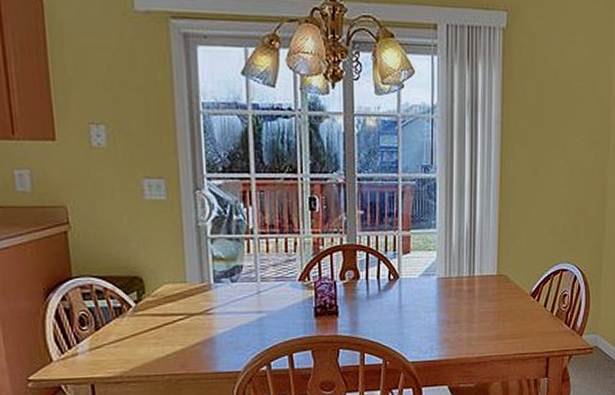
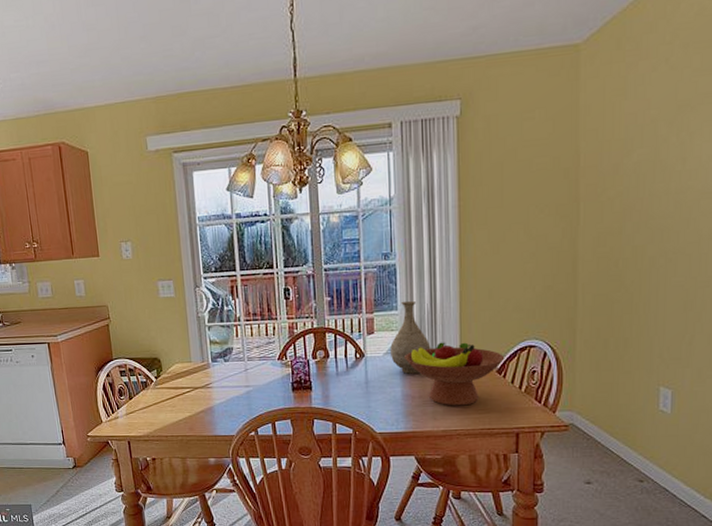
vase: none [427,218,469,297] -> present [390,300,431,374]
fruit bowl: none [441,264,539,331] -> present [405,342,505,406]

